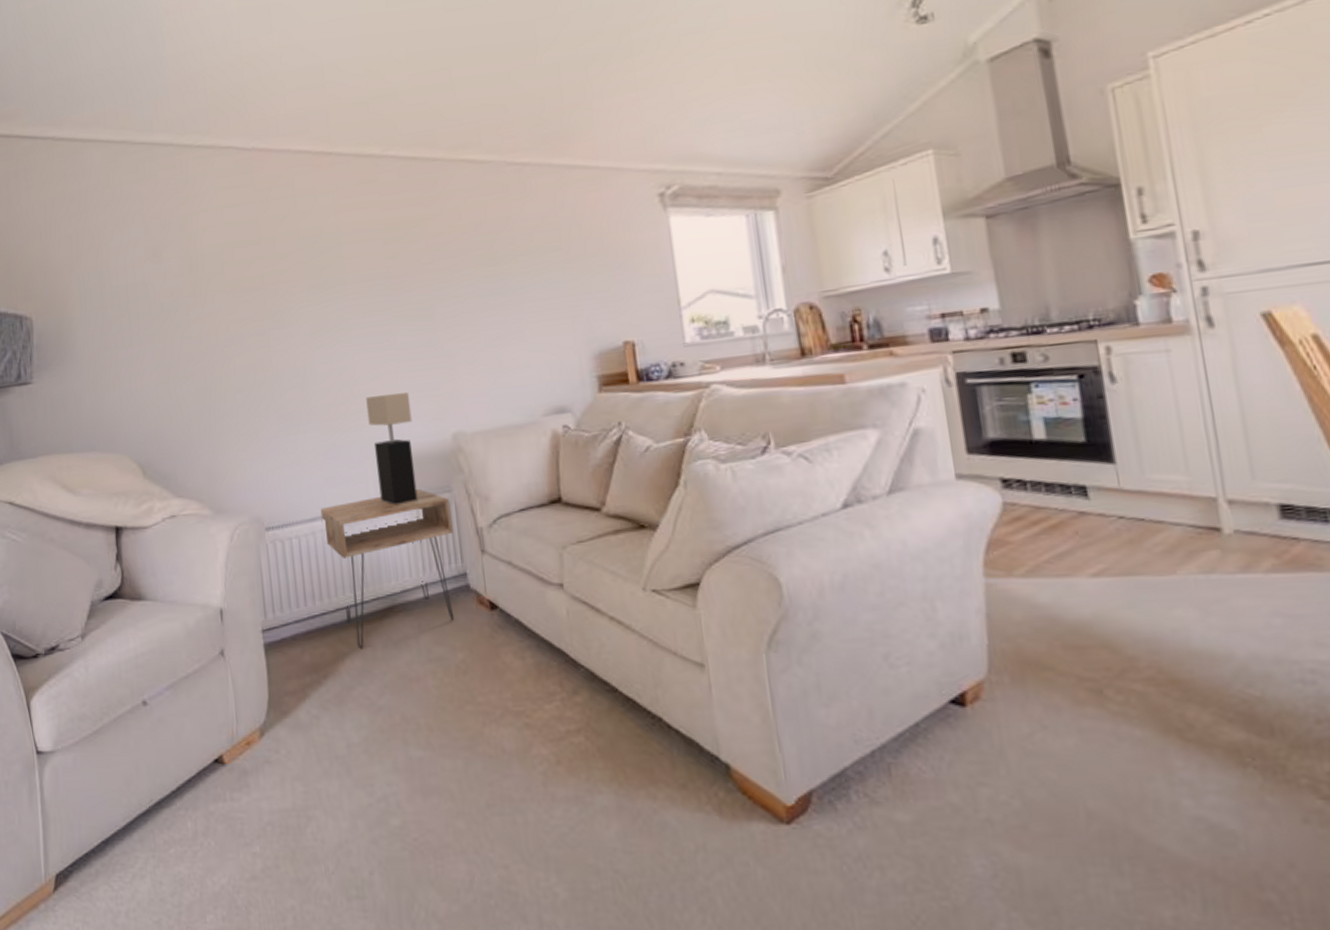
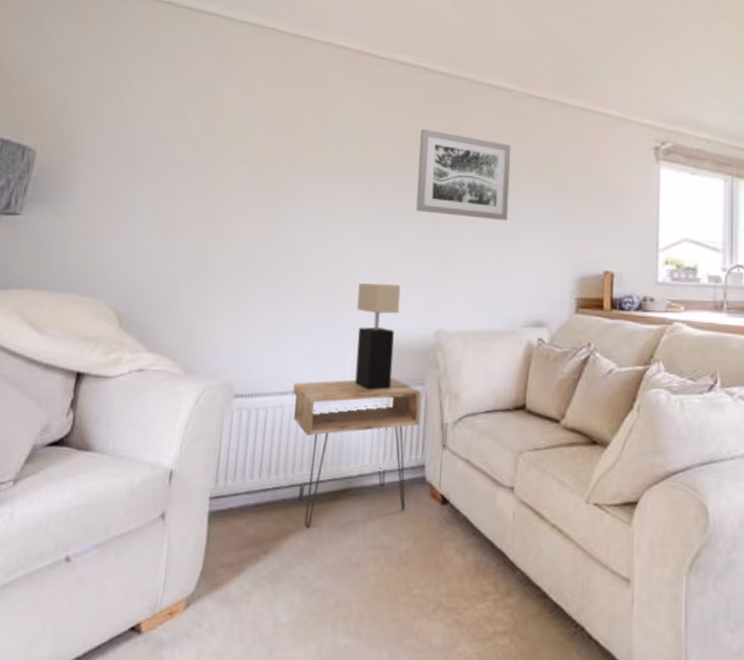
wall art: none [399,221,509,313] -> present [416,128,512,221]

